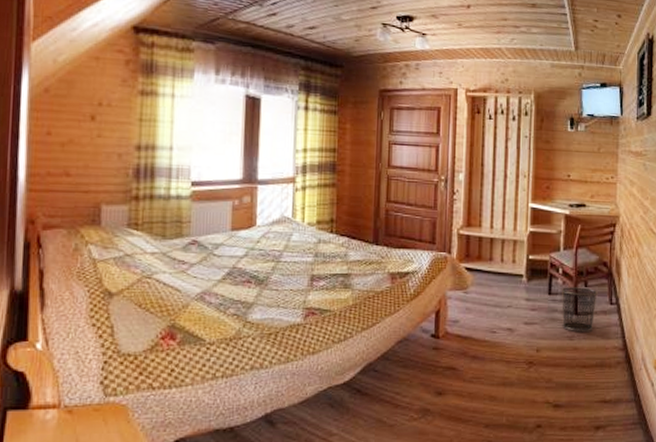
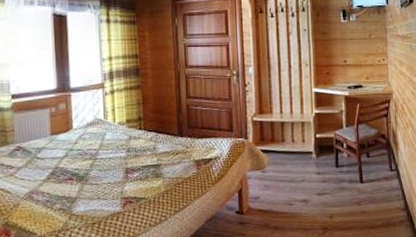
waste bin: present [561,287,598,333] -> none [347,158,379,198]

